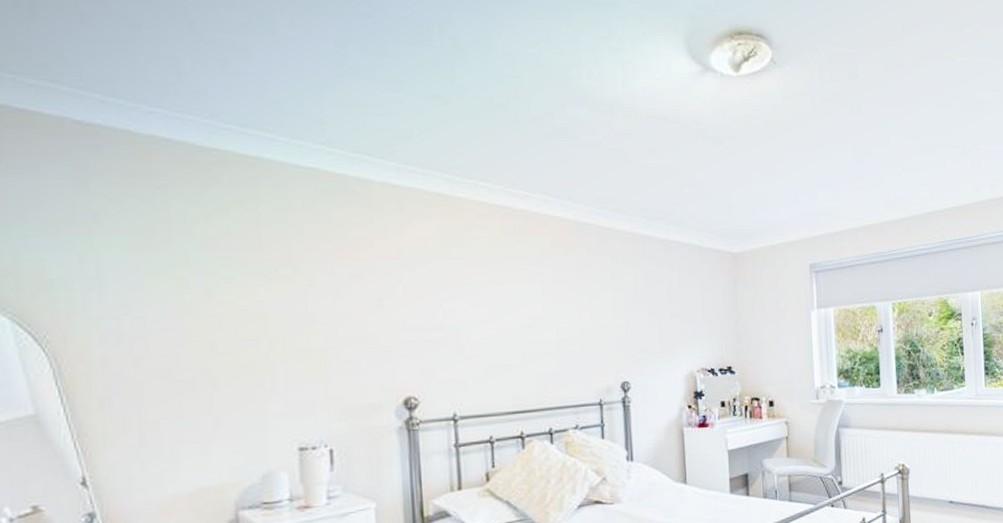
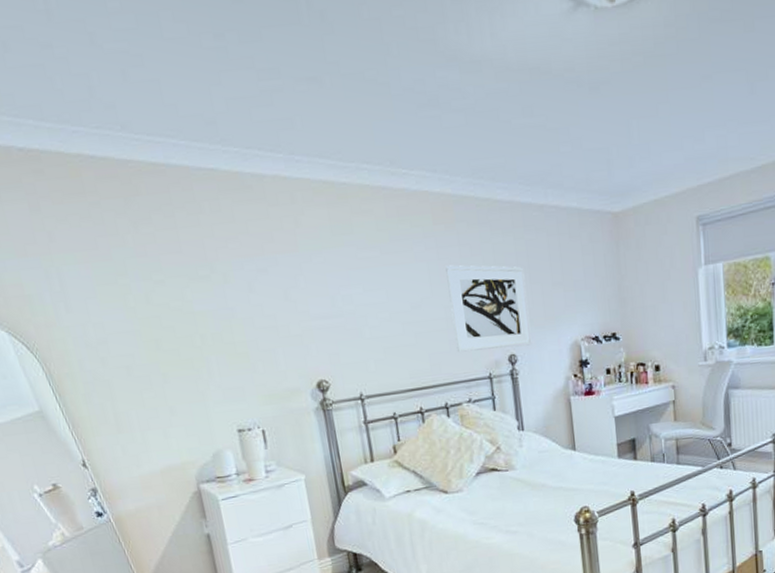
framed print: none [561,288,647,376] -> present [445,265,532,352]

